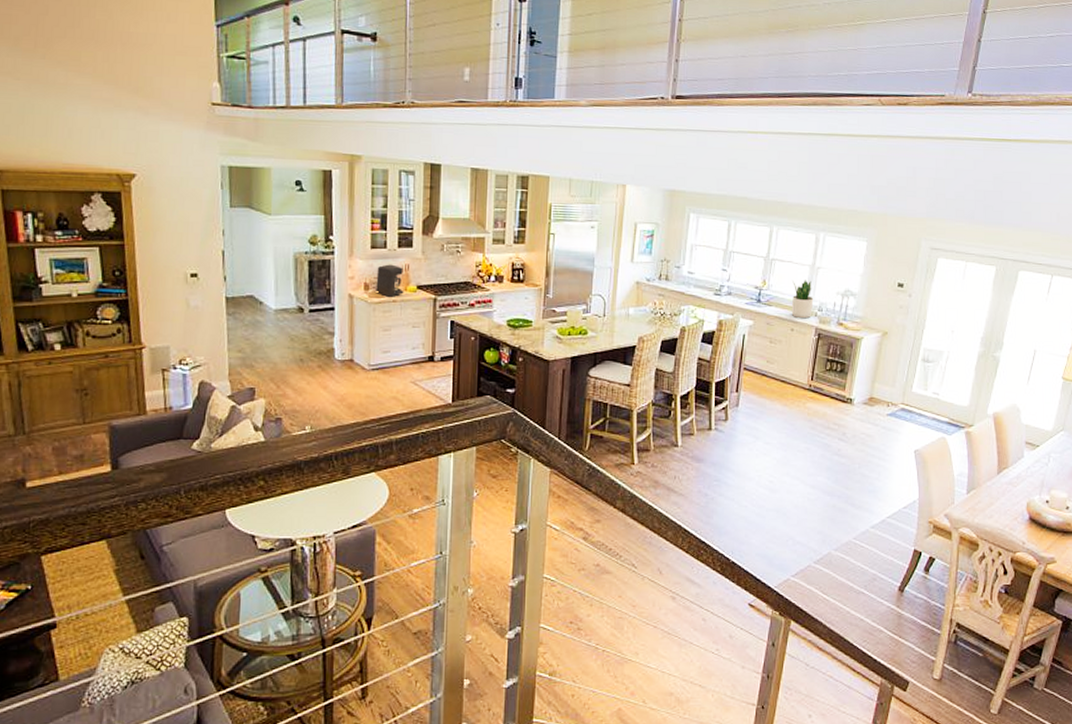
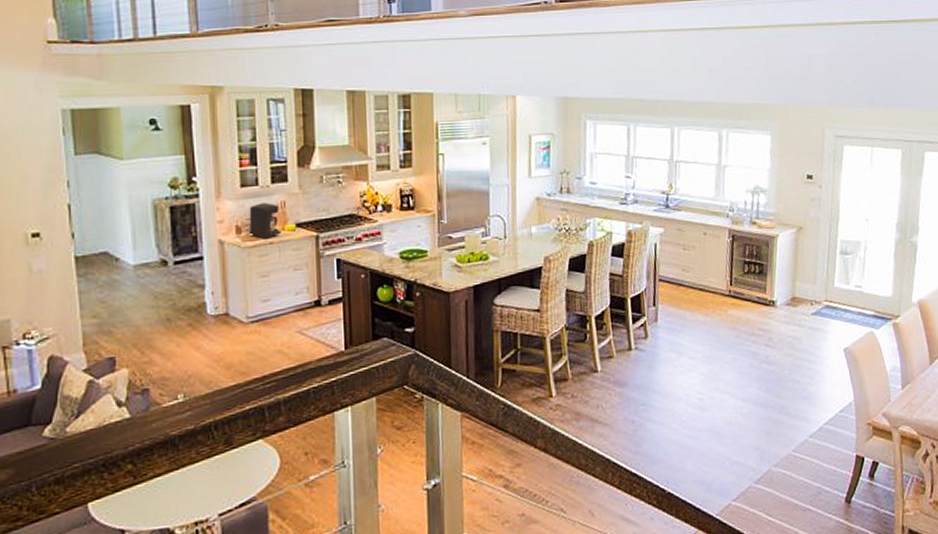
planter: present [791,280,814,319] -> none [700,180,724,221]

